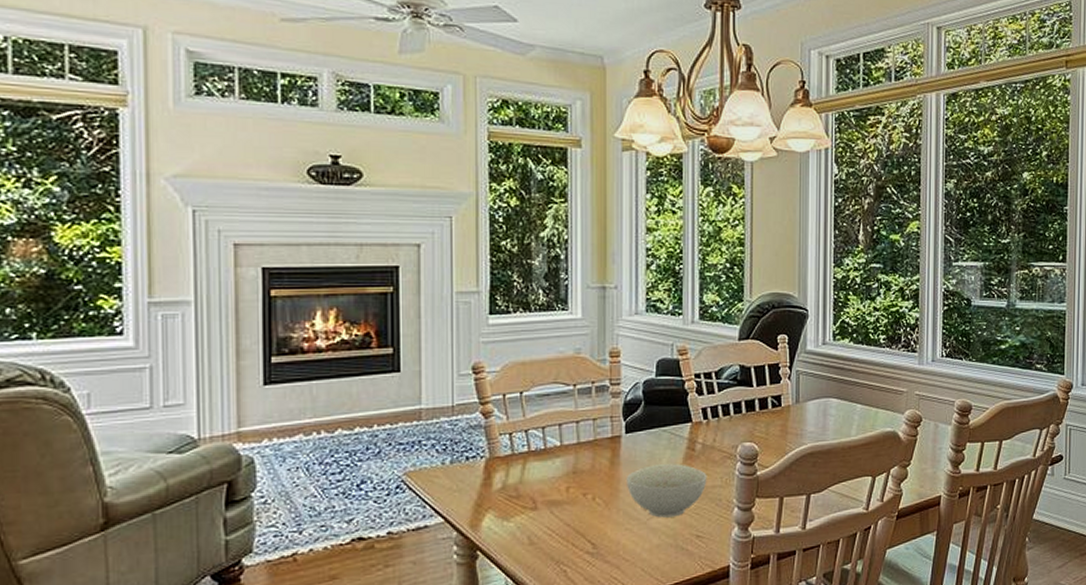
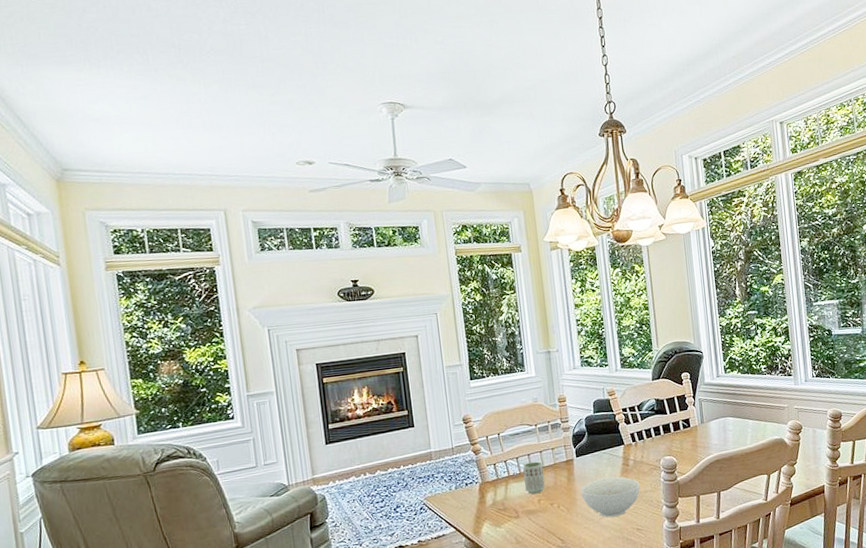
cup: none [549,435,577,479] -> present [523,461,545,494]

